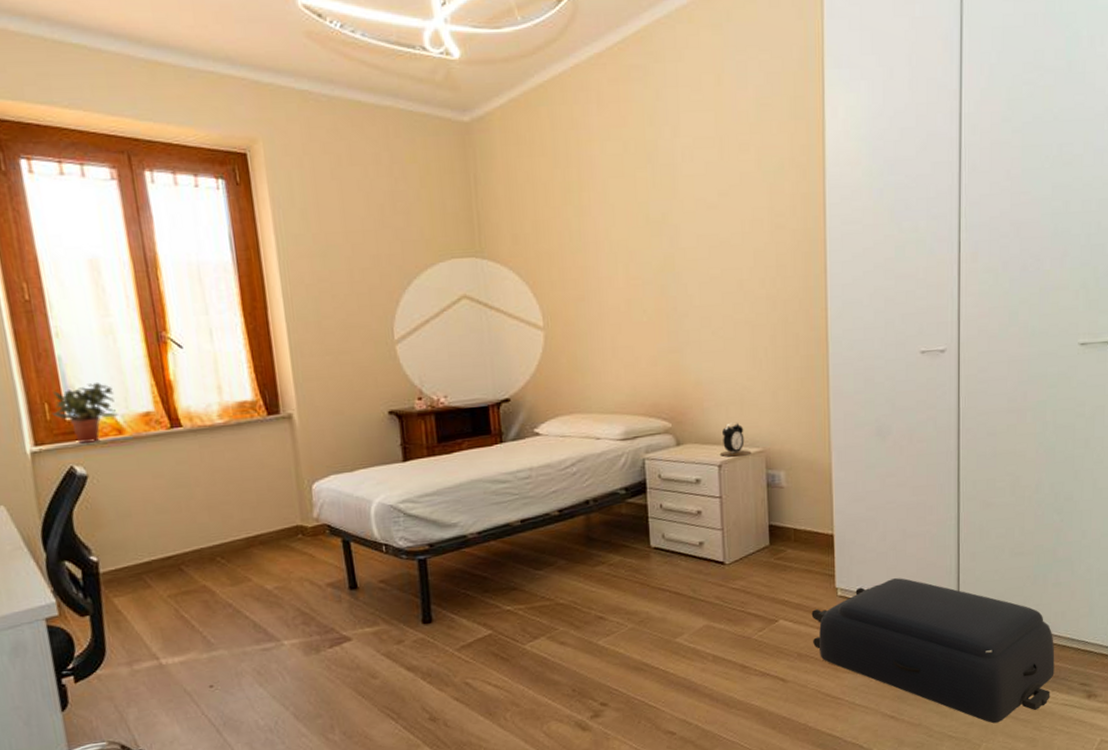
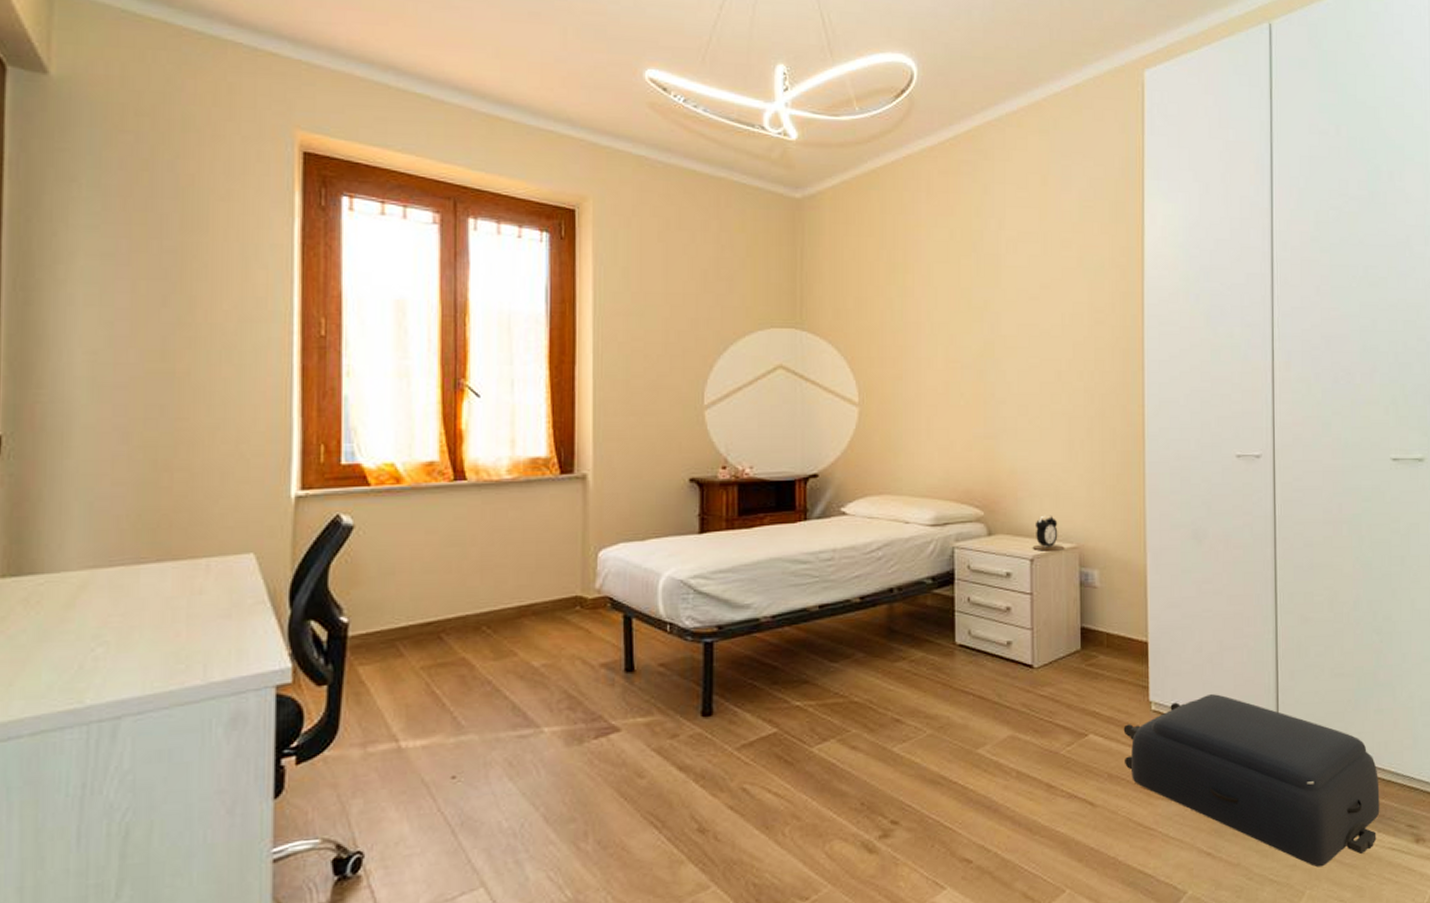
potted plant: present [52,381,118,443] -> none [326,425,399,490]

